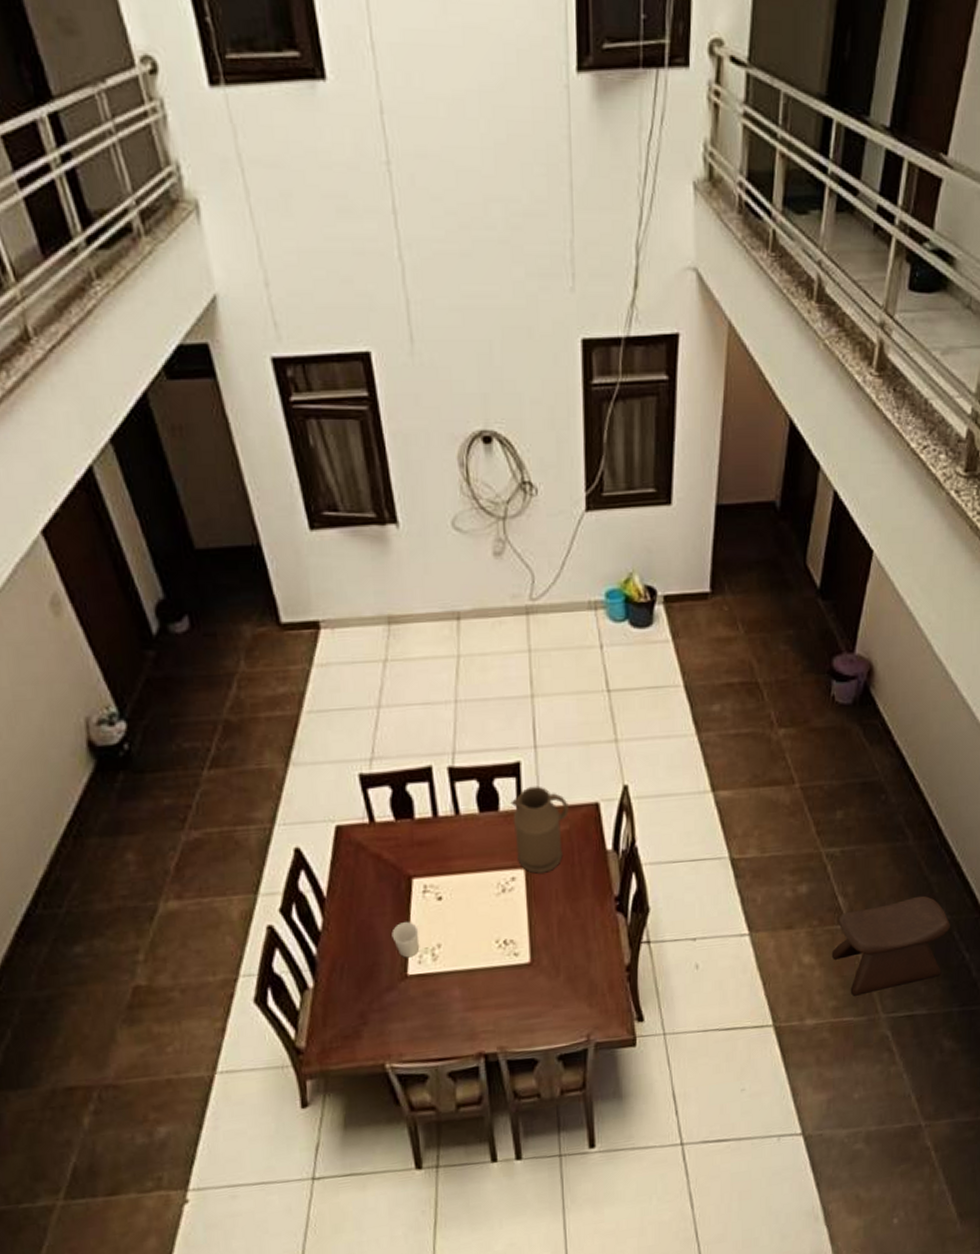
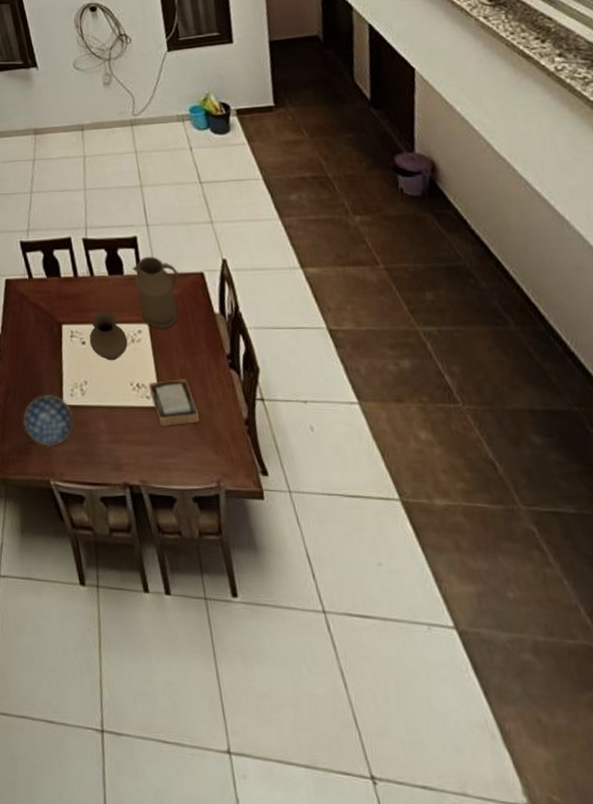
bowl: none [352,965,421,1027] -> present [22,395,74,448]
dixie cup: present [391,922,420,958] -> none [49,360,71,390]
vase: none [447,857,497,917] -> present [89,311,128,361]
napkin holder: none [518,928,576,985] -> present [148,379,200,426]
stool: present [831,895,950,996] -> none [449,383,583,481]

